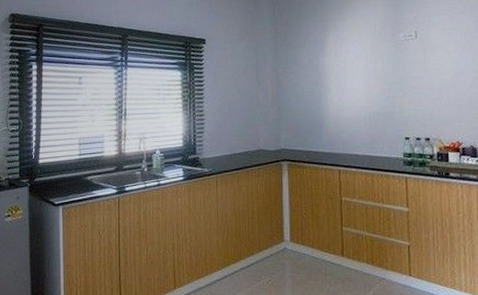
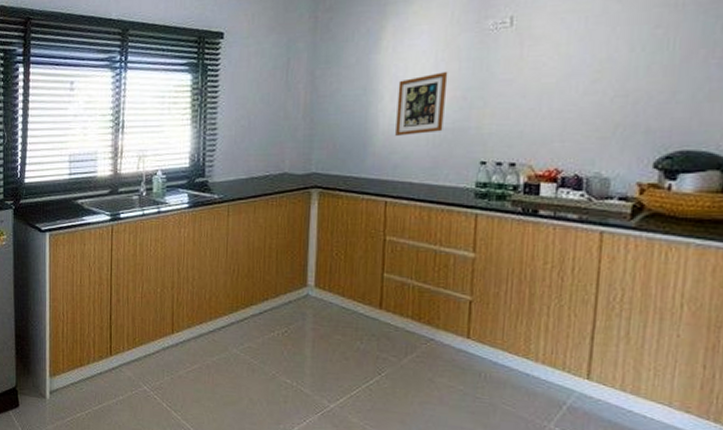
picture frame: none [341,71,376,119] -> present [395,72,448,136]

